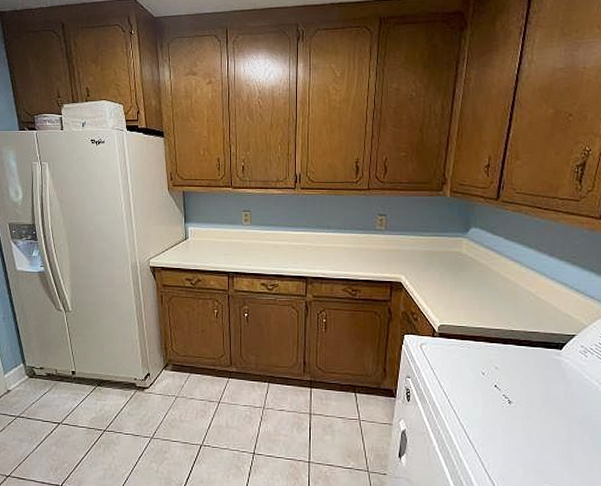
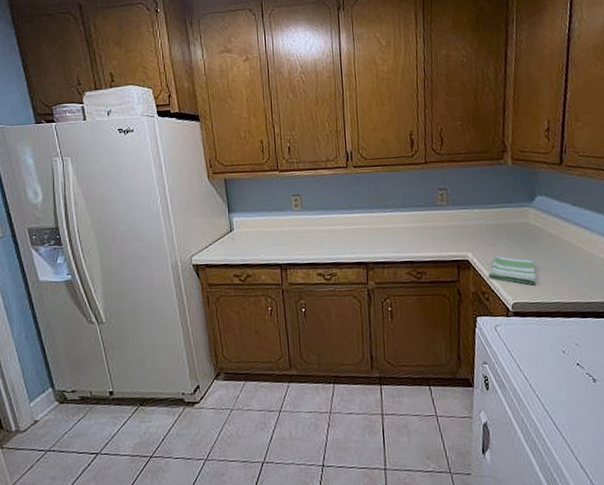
dish towel: none [419,280,464,309] -> present [489,255,537,284]

